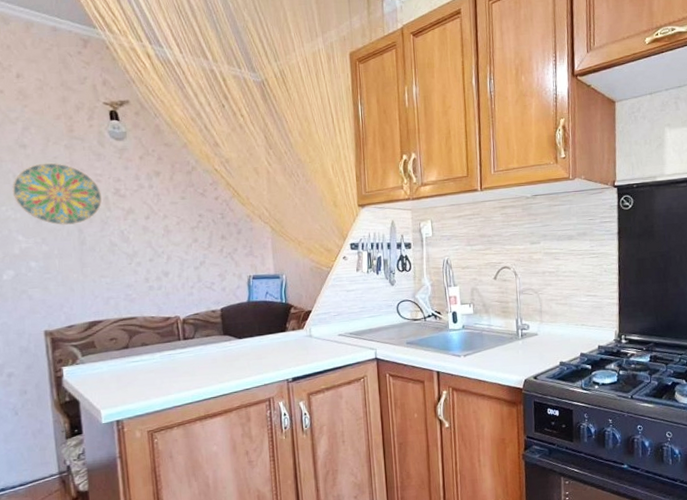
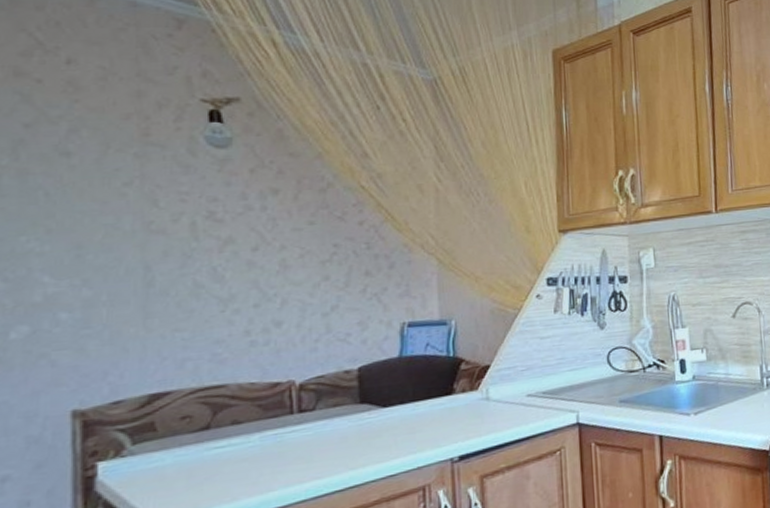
decorative plate: present [12,162,102,225] -> none [40,176,186,261]

